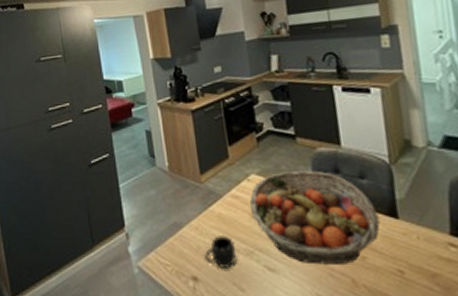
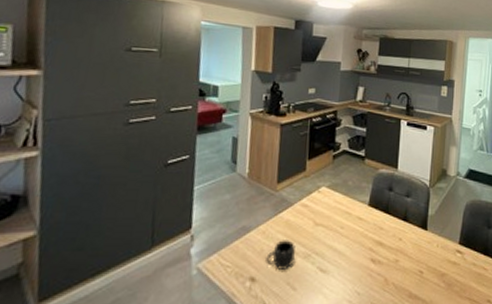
fruit basket: present [250,170,380,265] -> none [316,187,414,266]

